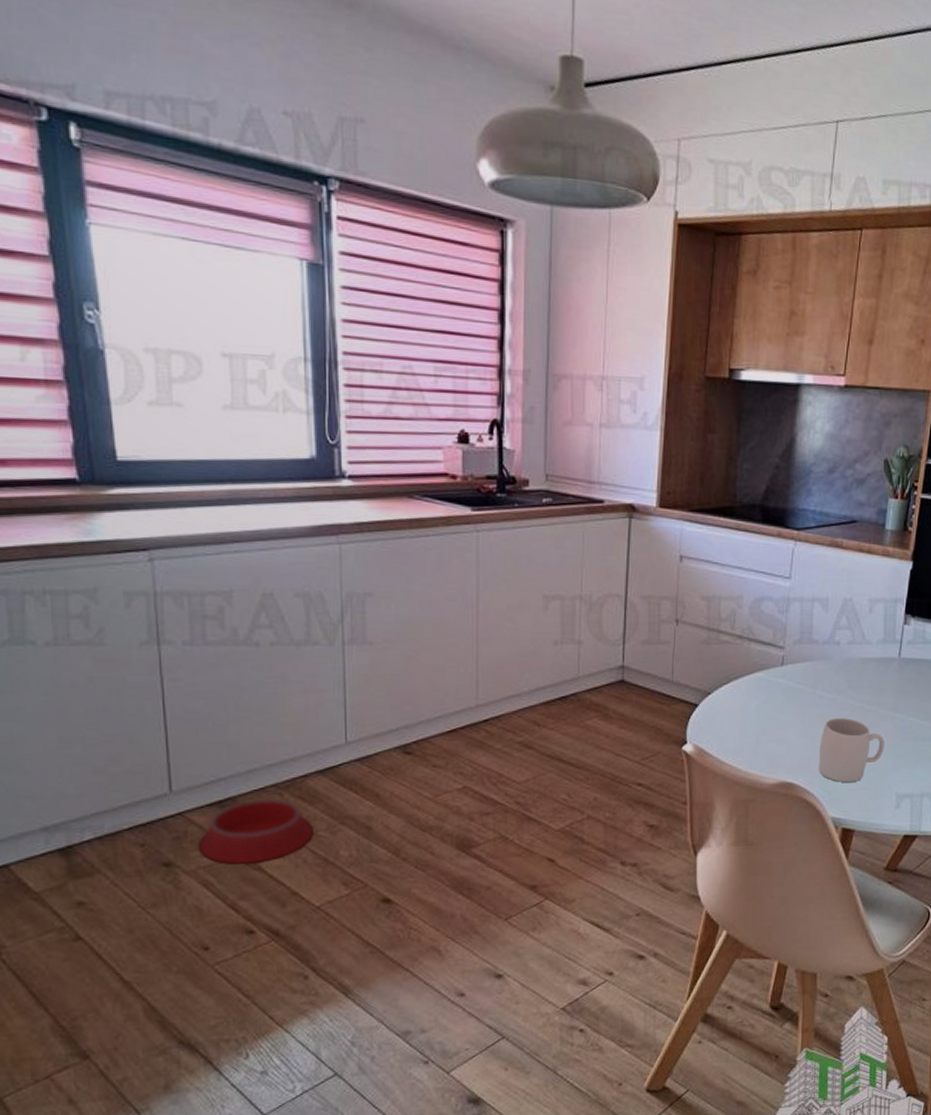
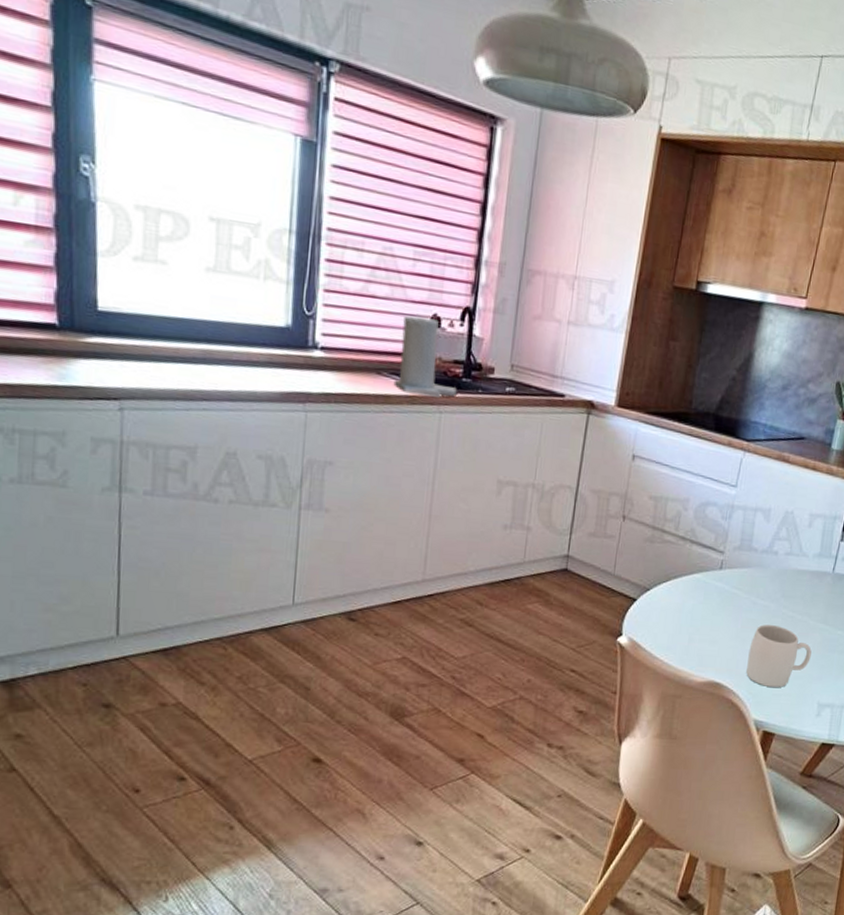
pet bowl: present [197,798,313,864] -> none [138,650,253,713]
paper towel: none [426,434,492,517] -> present [393,315,457,399]

